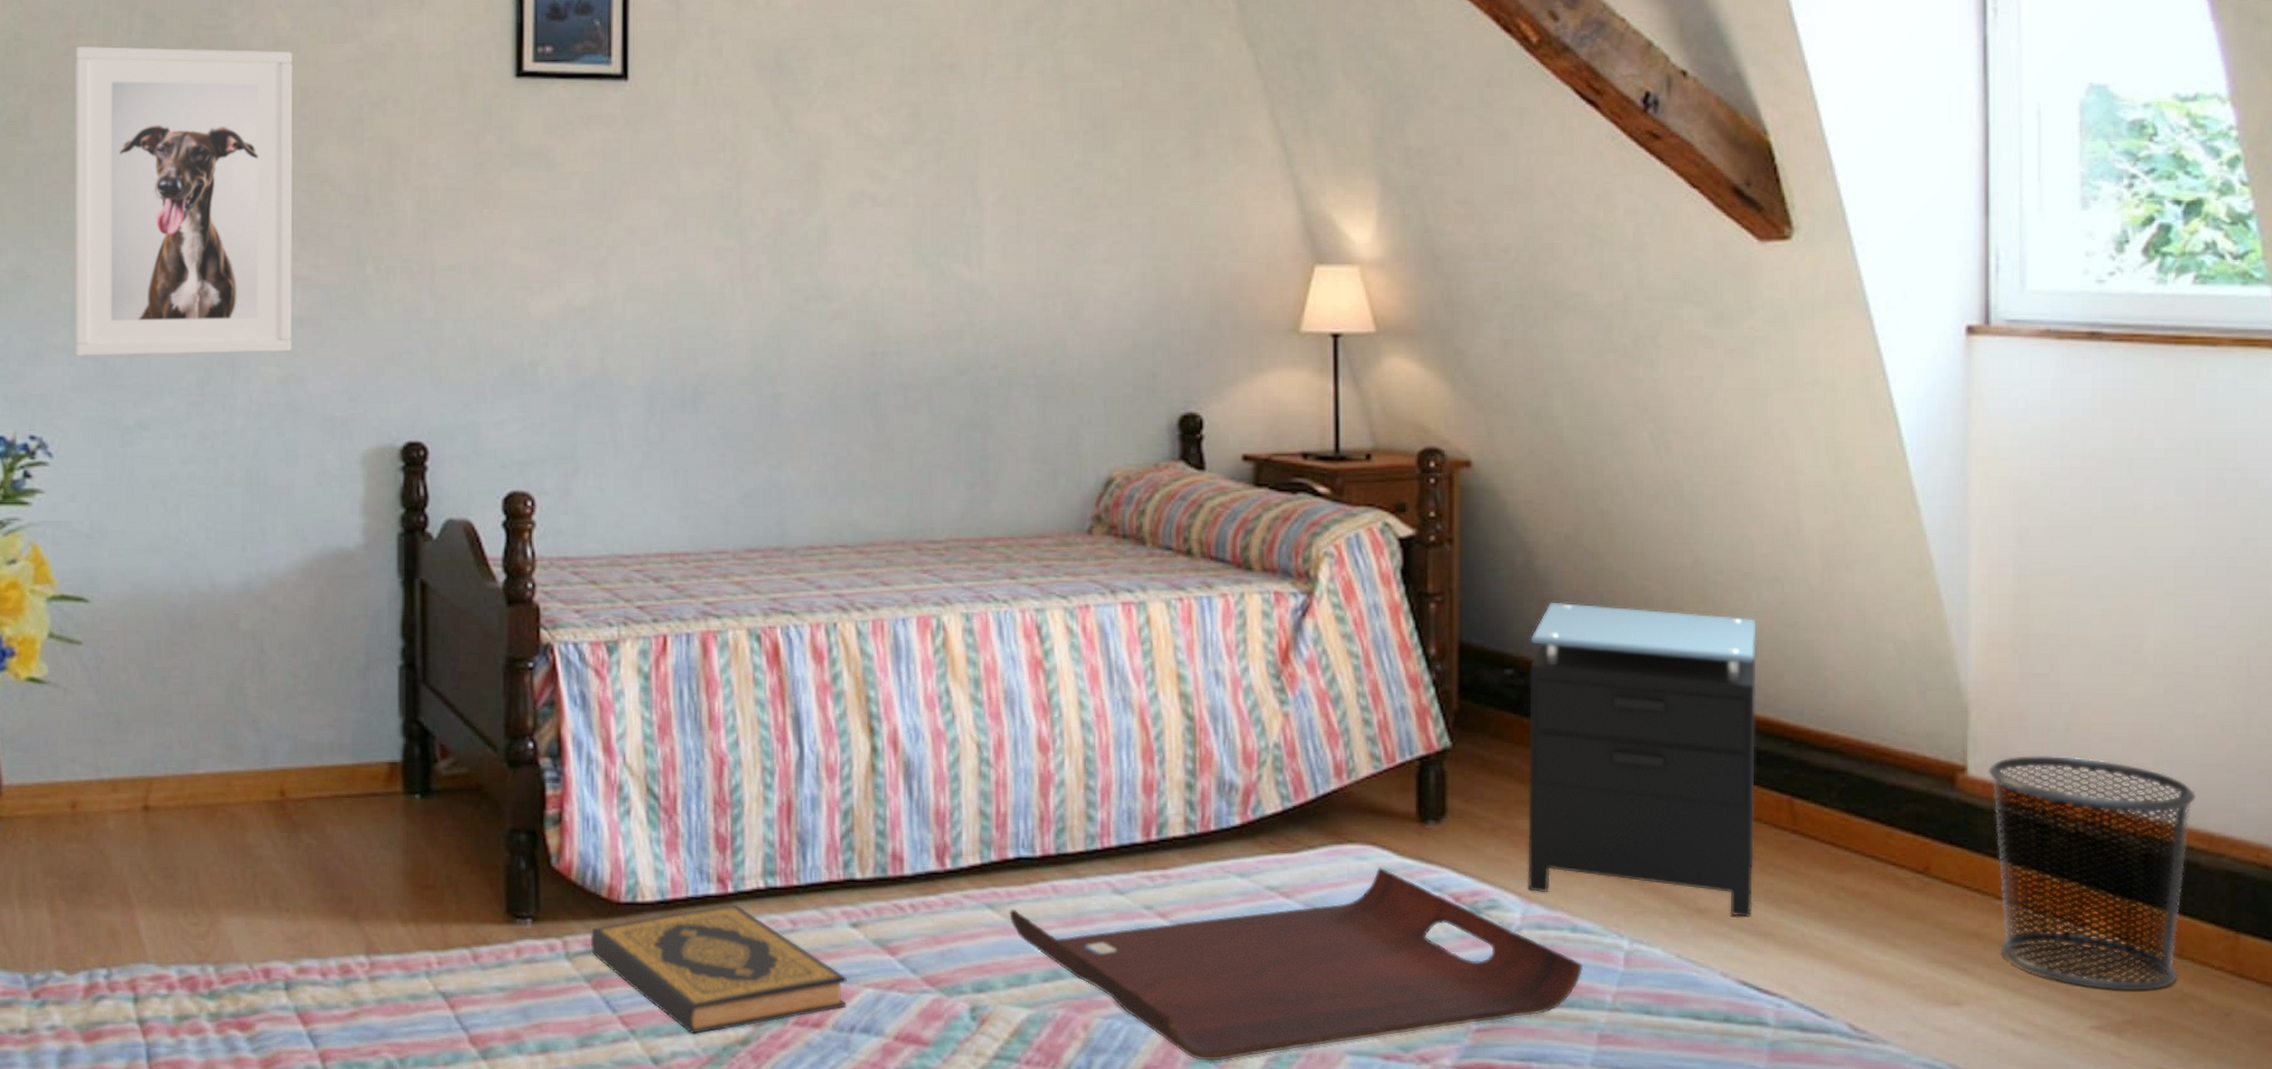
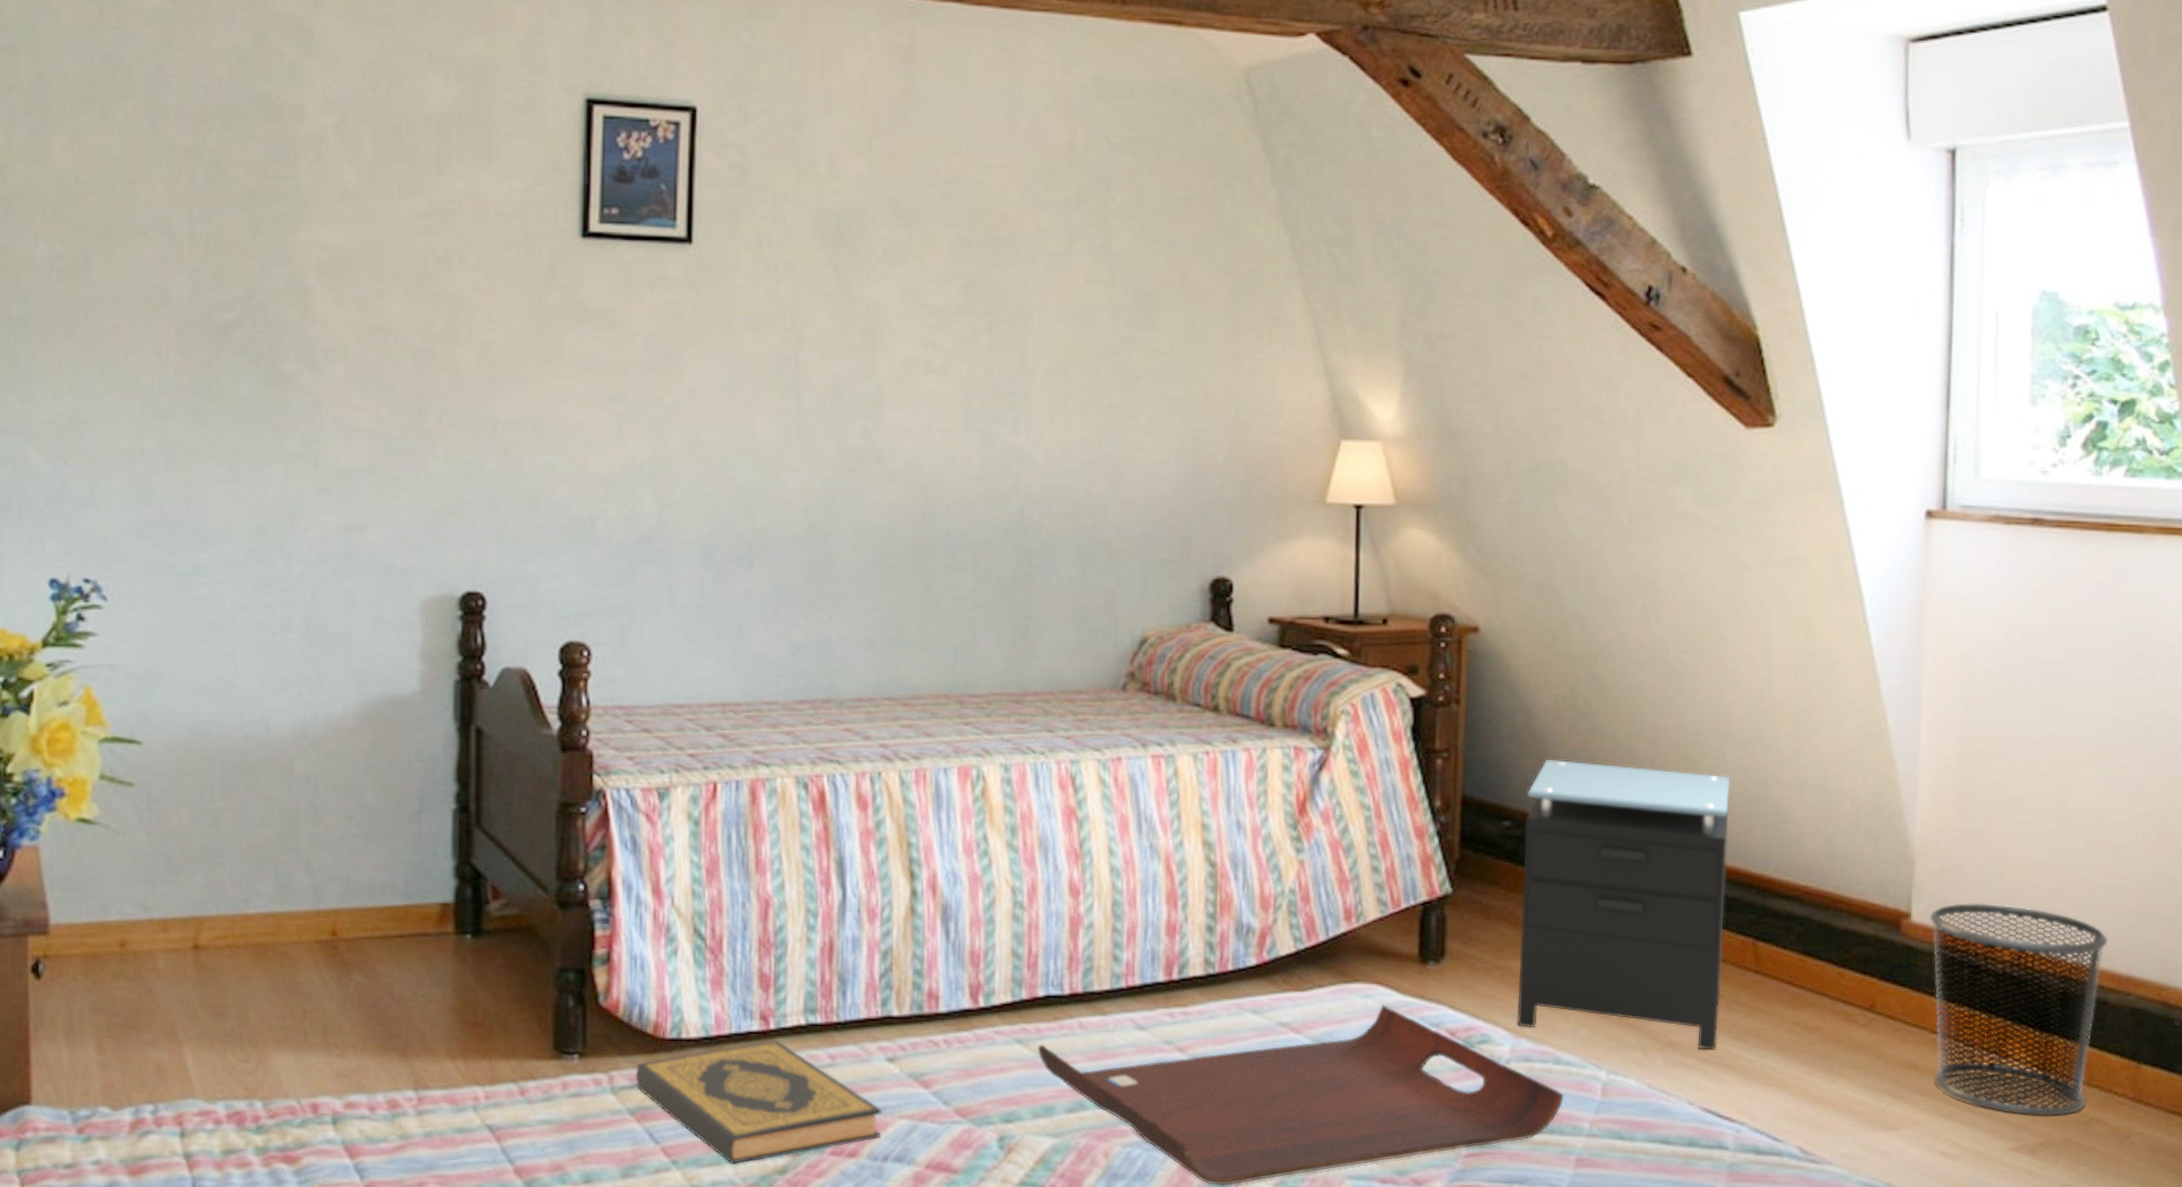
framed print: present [74,46,294,356] -> none [131,192,360,502]

